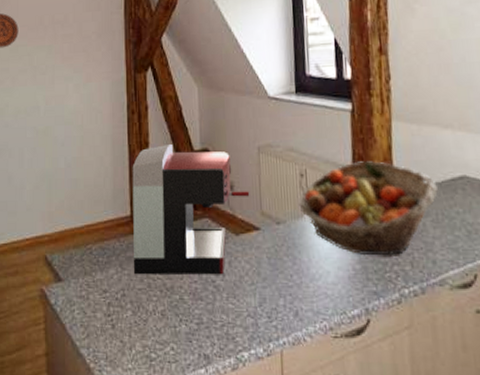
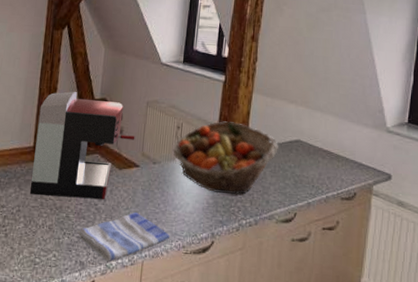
dish towel: none [196,287,311,353] -> present [77,211,169,262]

